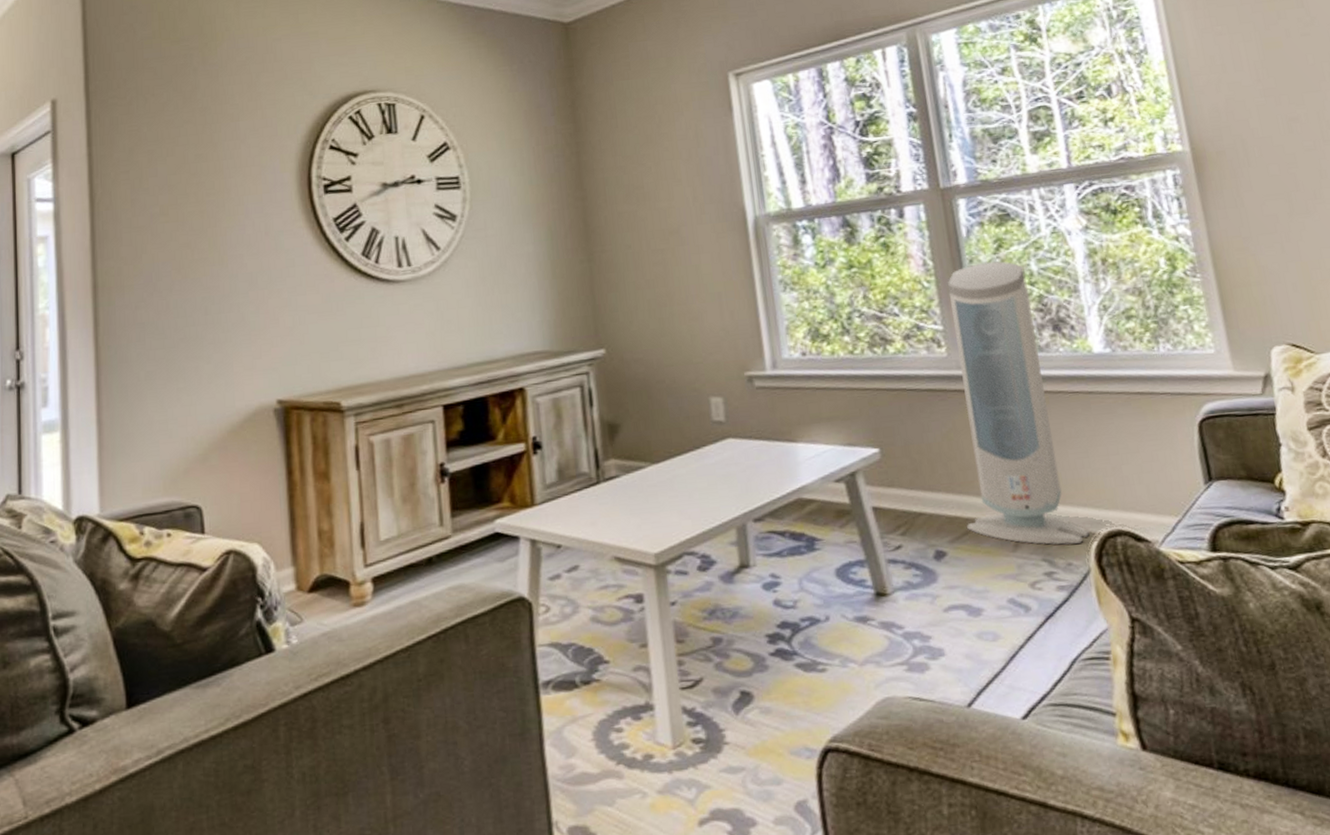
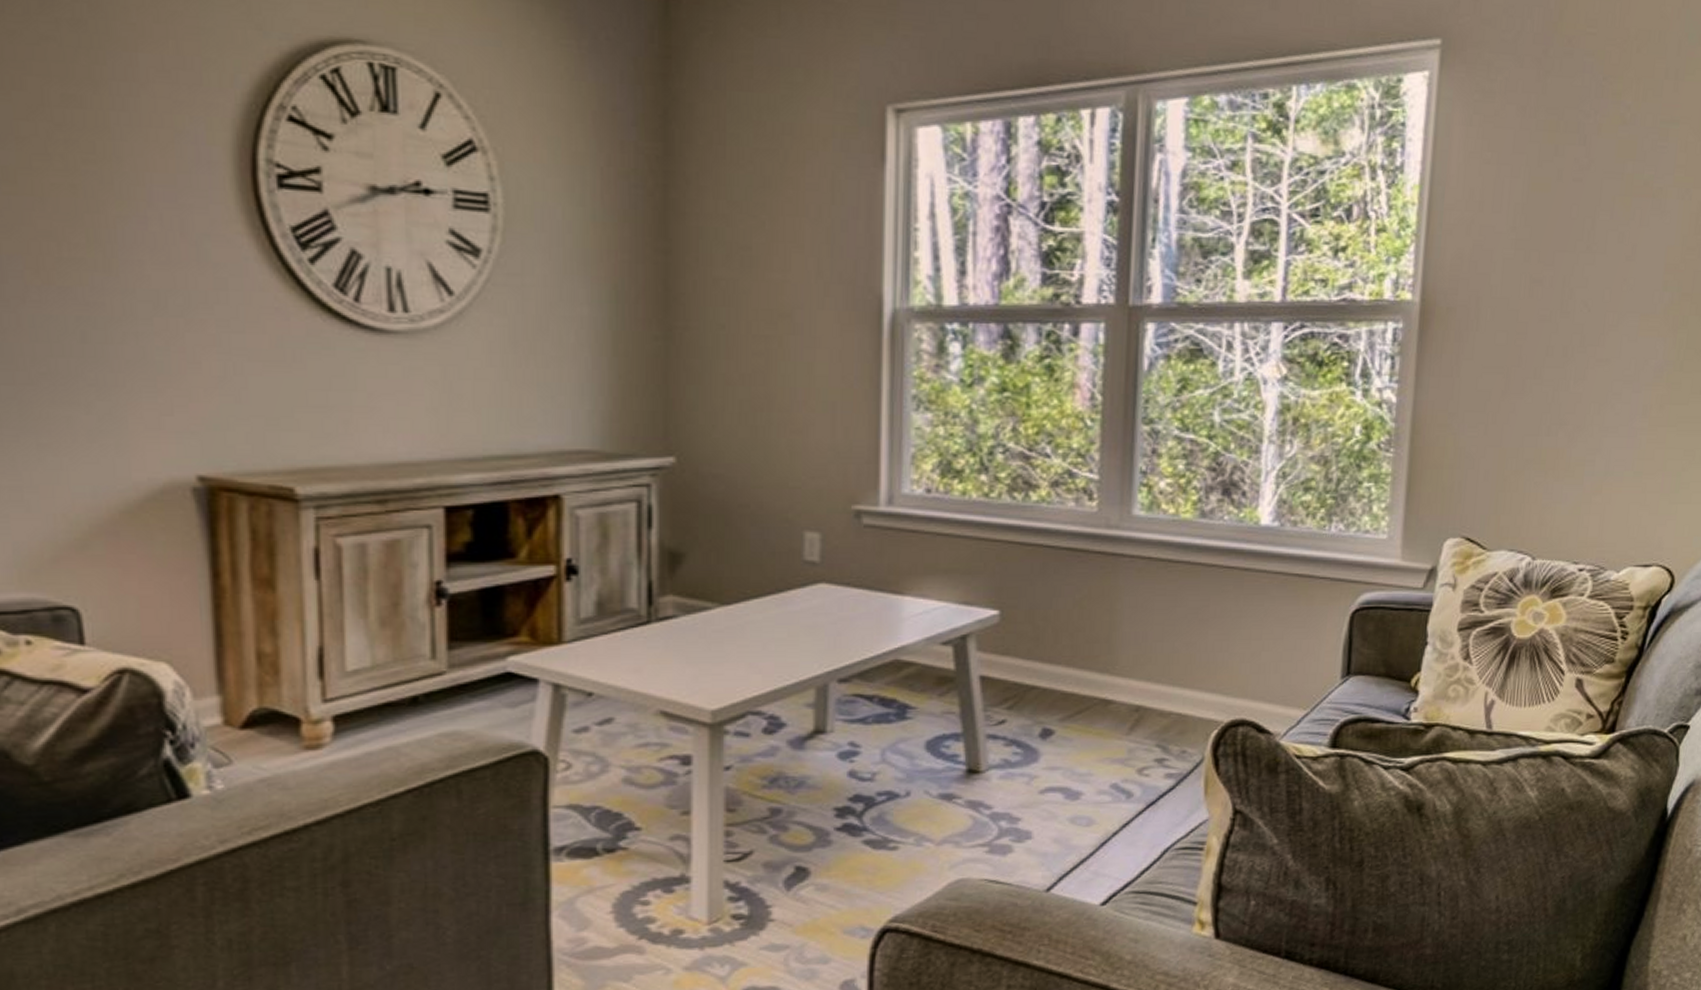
air purifier: present [947,261,1090,545] -> none [1082,404,1212,731]

